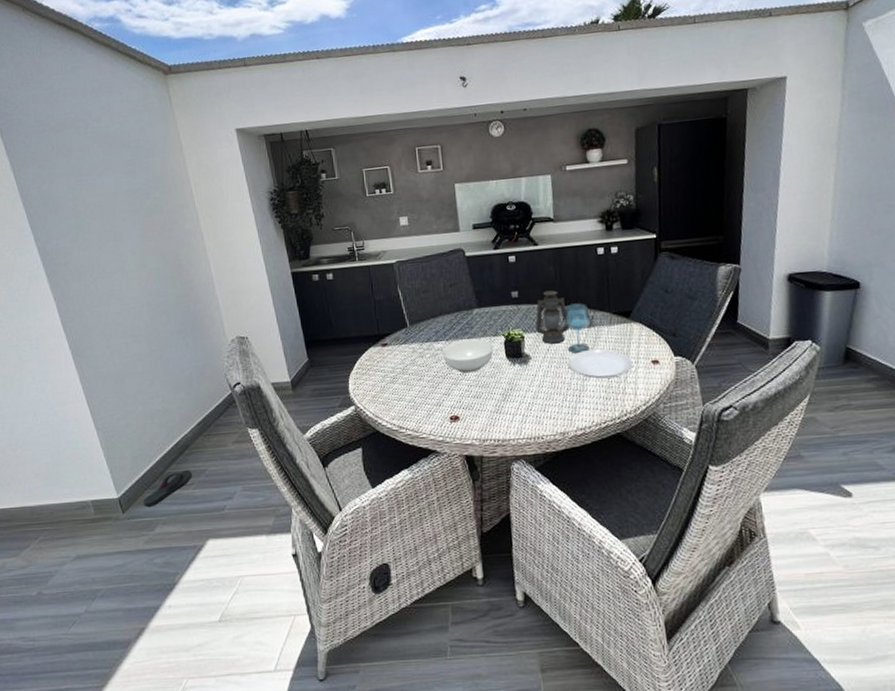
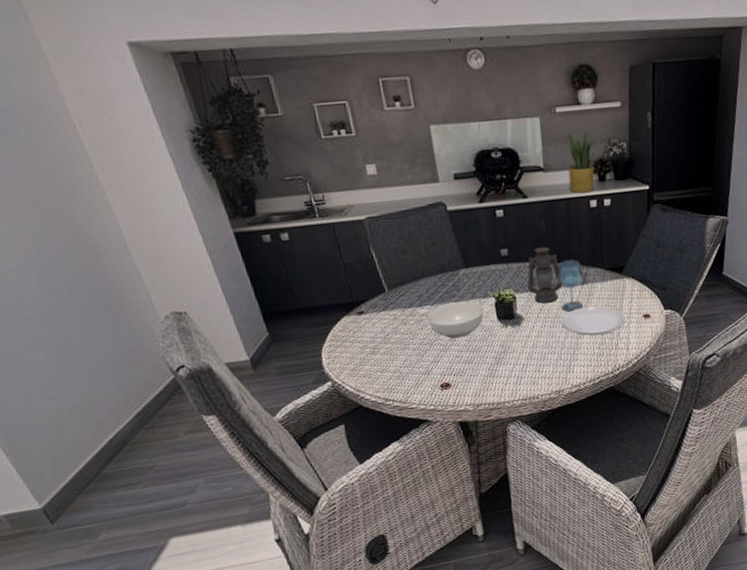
sandal: present [143,469,192,507] -> none [76,467,138,513]
planter: none [575,184,604,242] -> present [566,129,597,194]

